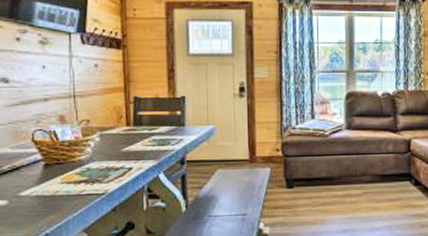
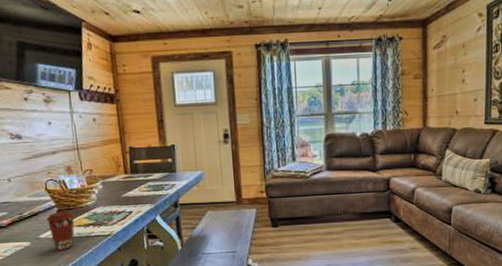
coffee cup: none [29,166,65,210] -> present [46,211,75,250]

